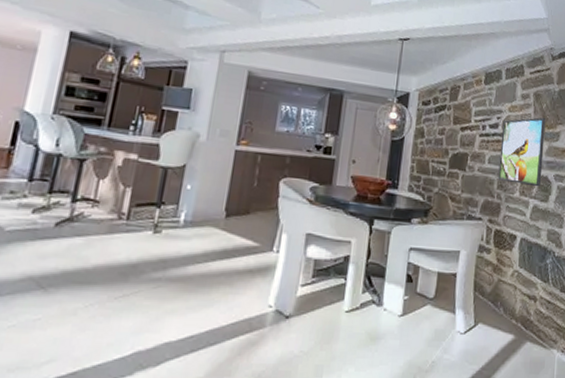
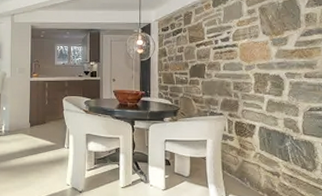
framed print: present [498,117,546,187] -> none [232,27,274,85]

